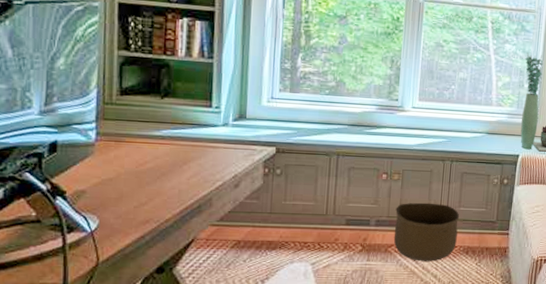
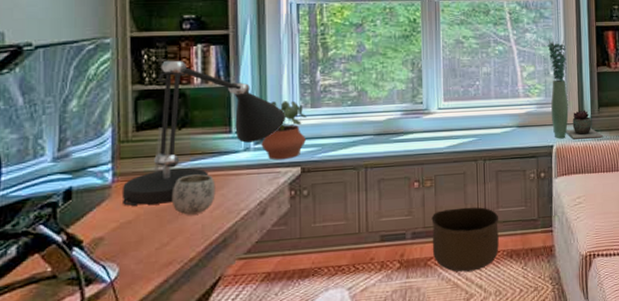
desk lamp: none [105,30,265,166] -> present [123,60,285,207]
mug: none [151,142,194,180] -> present [171,174,216,215]
potted plant: none [239,82,285,139] -> present [261,100,307,161]

